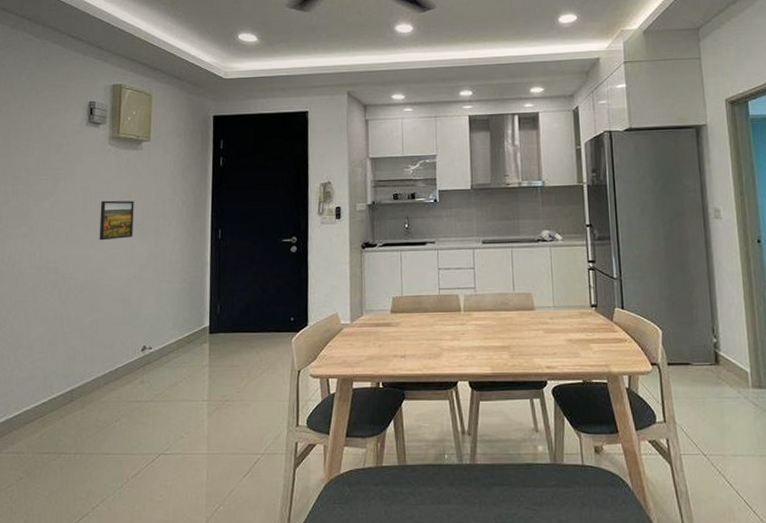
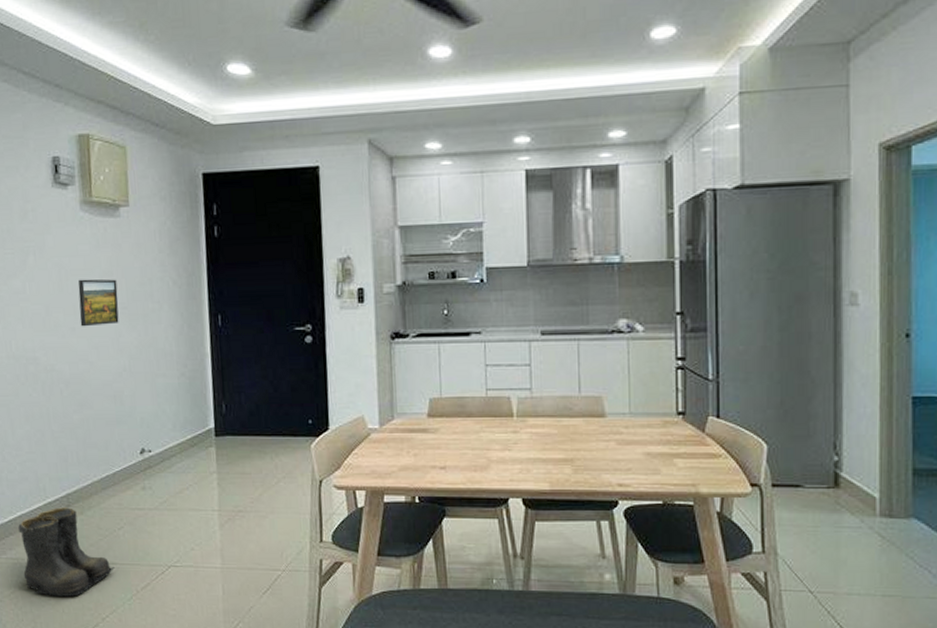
boots: none [22,402,110,488] -> present [18,507,116,597]

